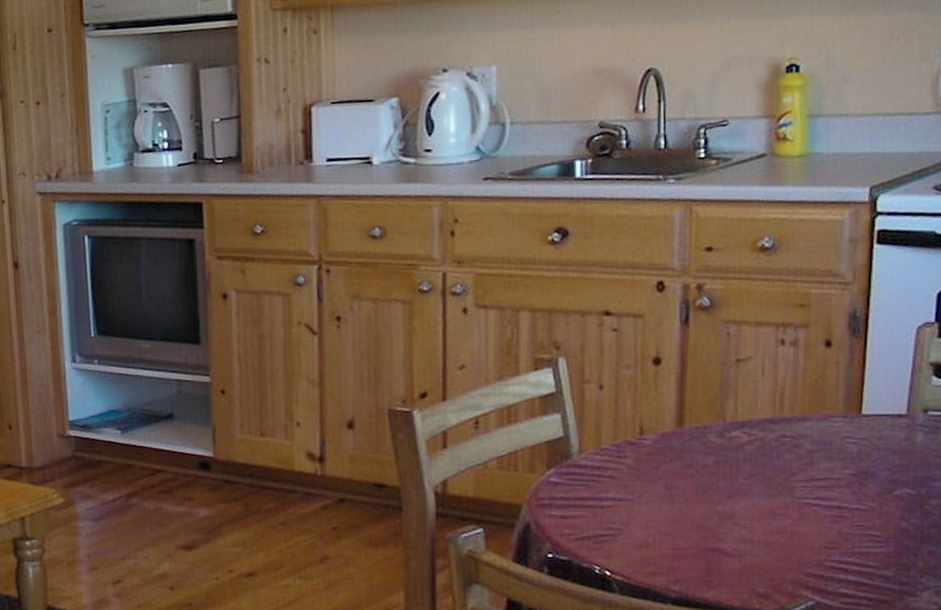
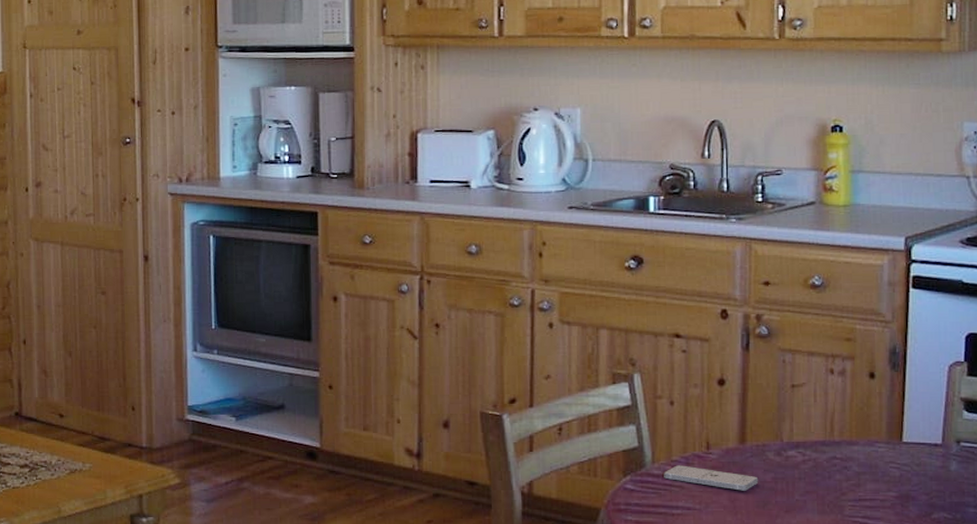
smartphone: none [592,453,698,478] -> present [664,465,759,491]

